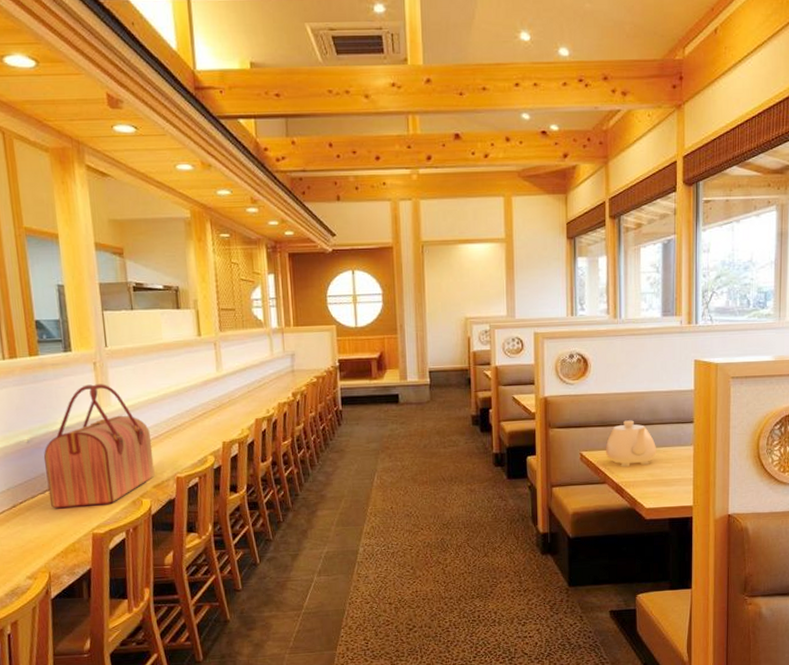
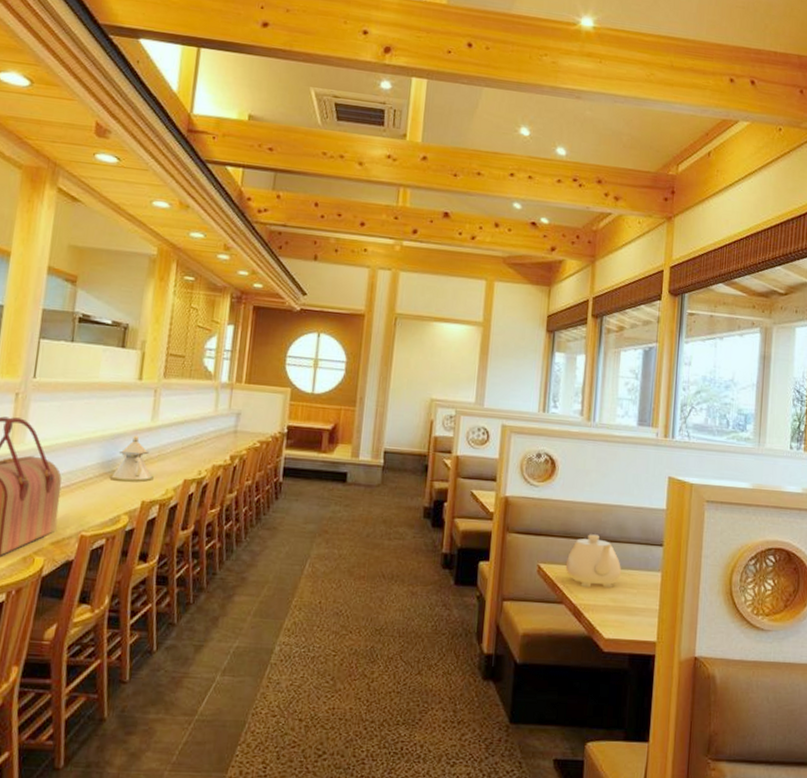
teapot: none [190,385,229,429] -> present [109,435,154,483]

